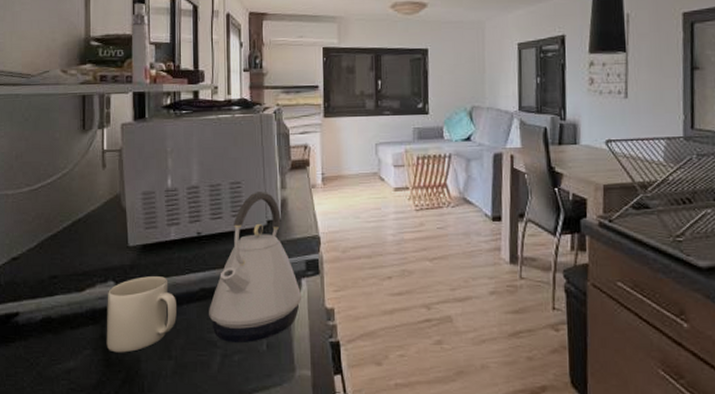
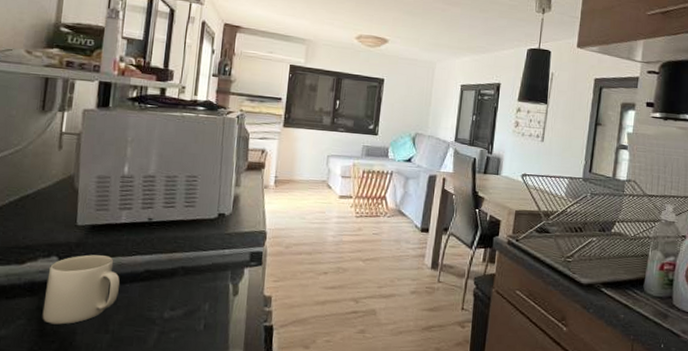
kettle: present [209,192,302,344] -> none [151,186,244,322]

